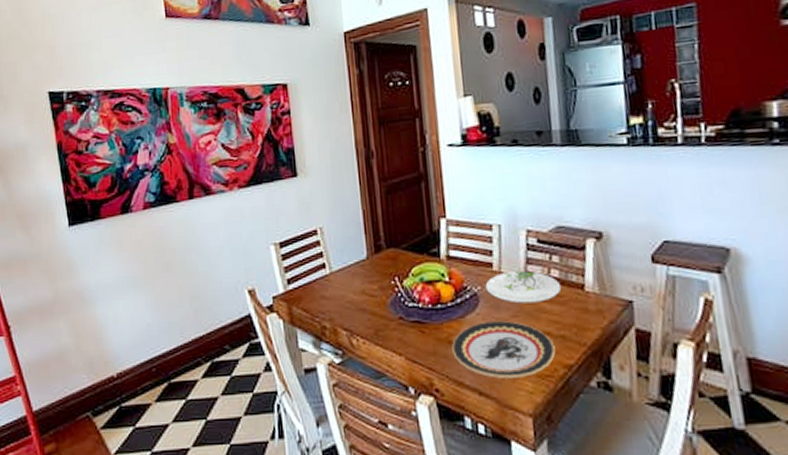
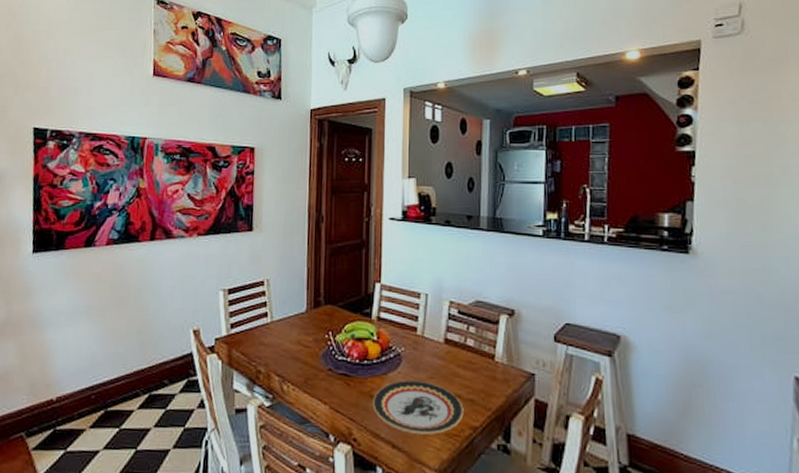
plate: present [485,270,562,304] -> none [408,336,475,368]

